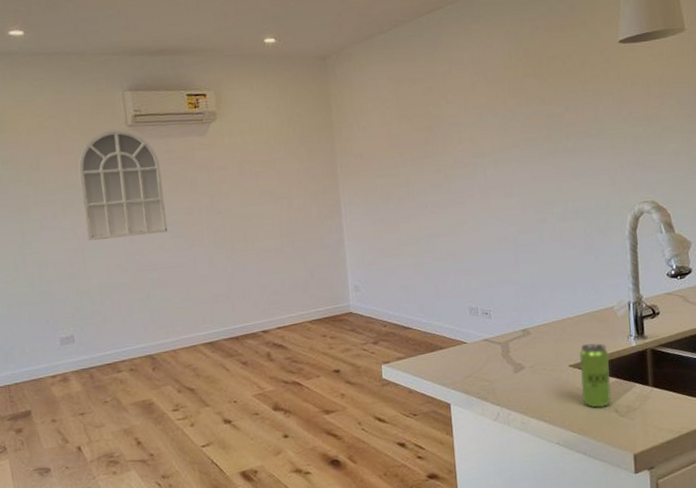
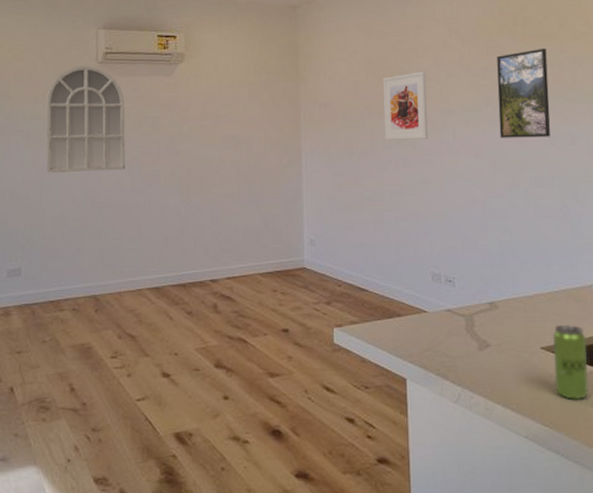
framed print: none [415,116,461,186] -> present [382,71,428,140]
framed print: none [523,86,575,177] -> present [497,48,551,138]

